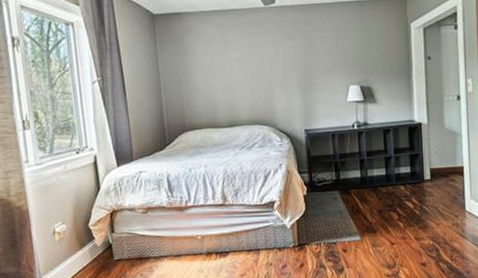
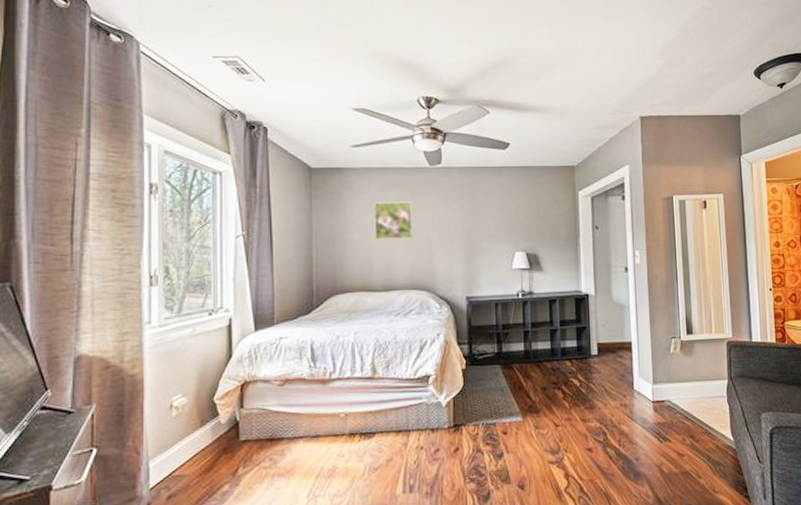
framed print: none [214,42,252,79] -> present [374,202,412,239]

